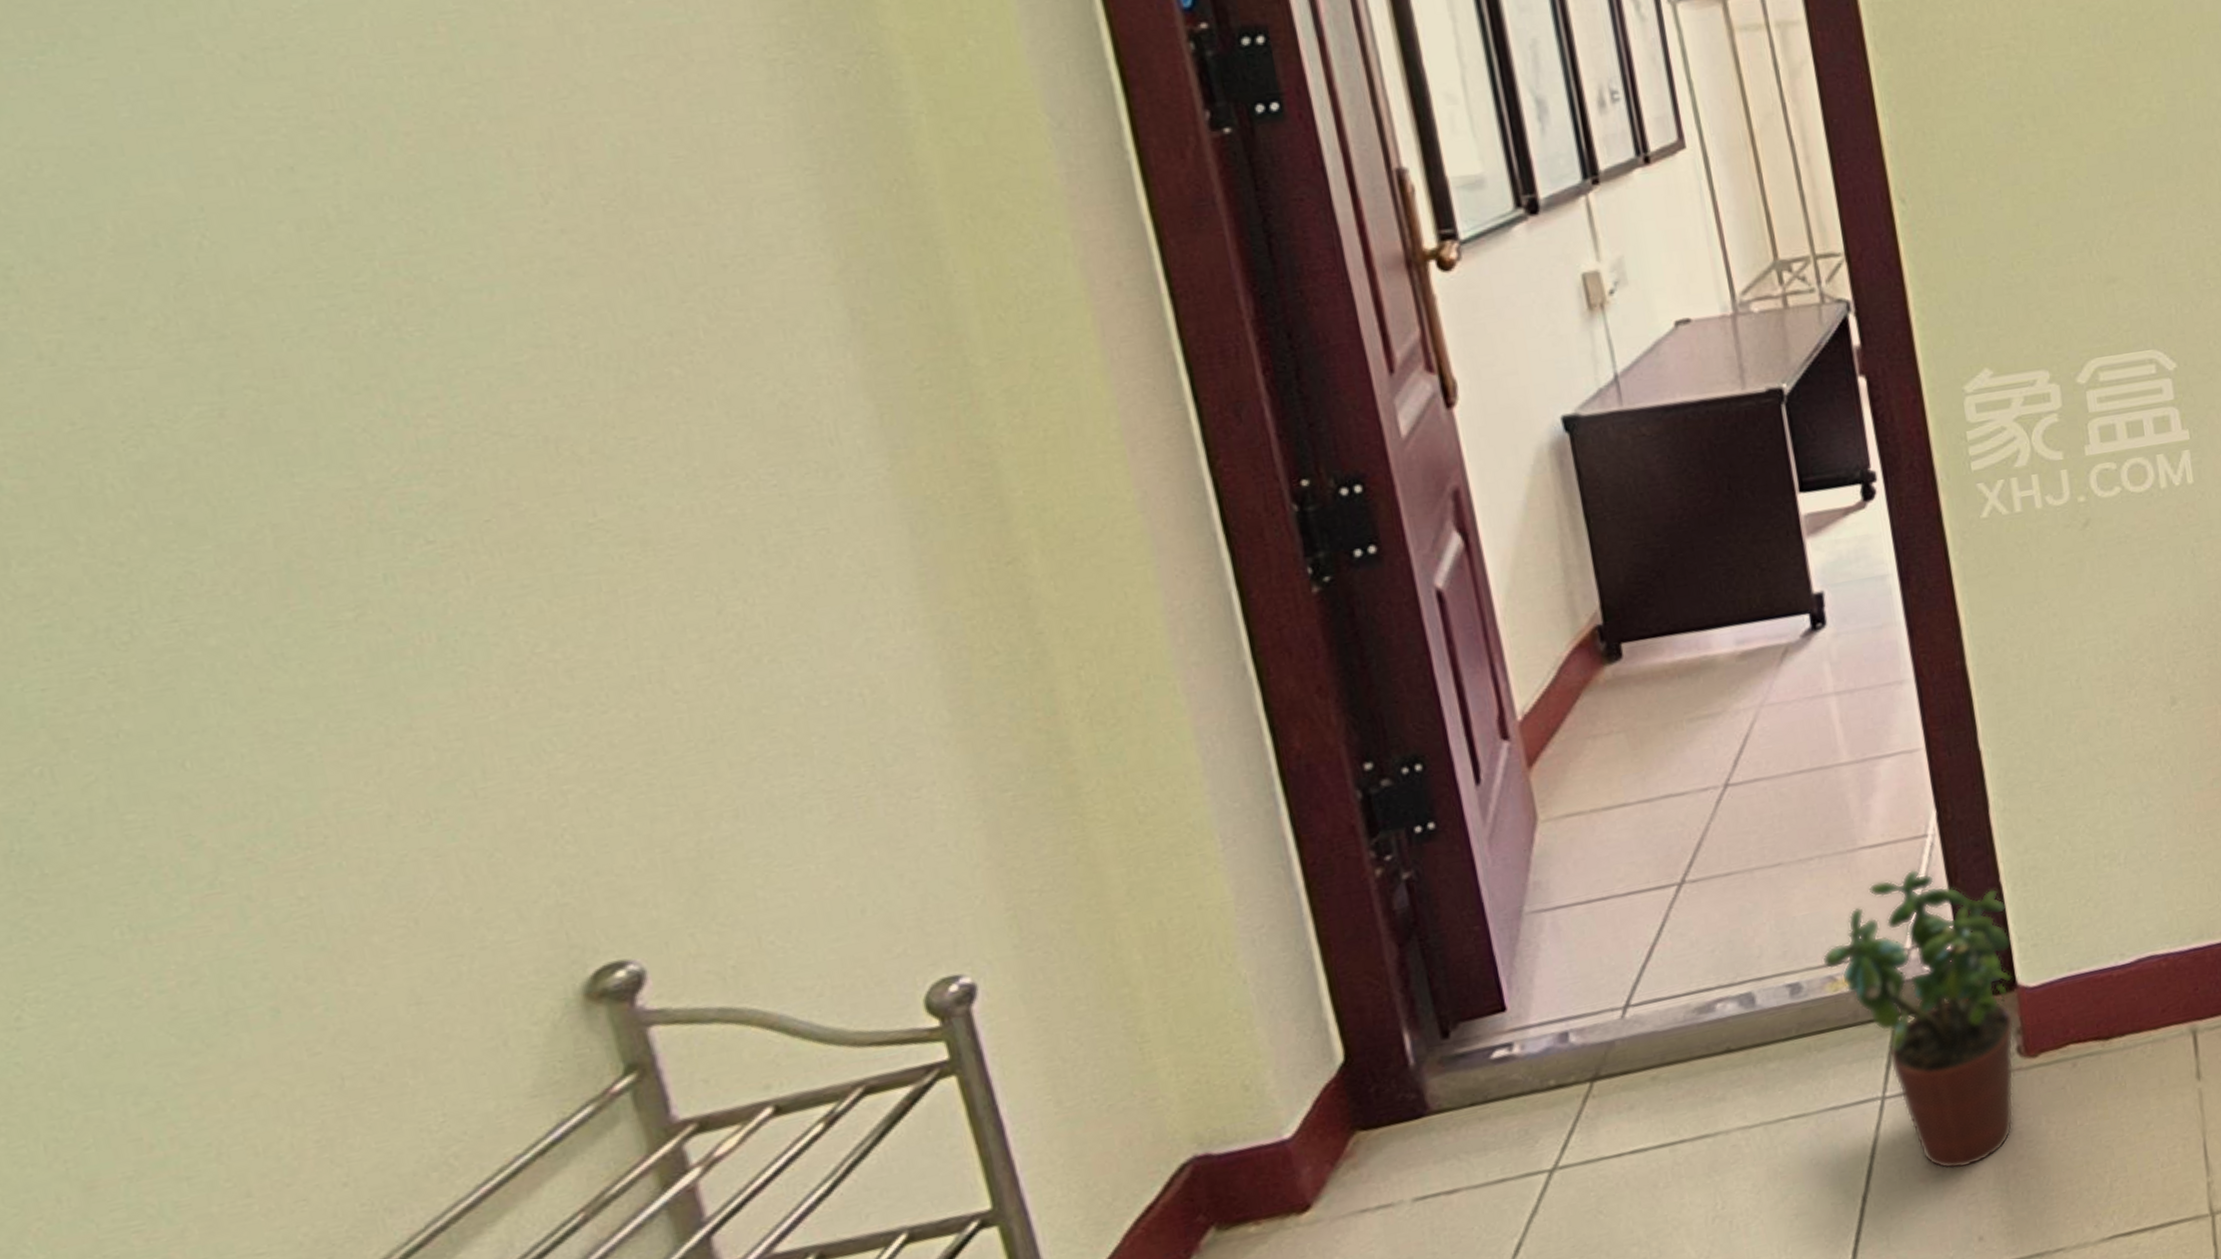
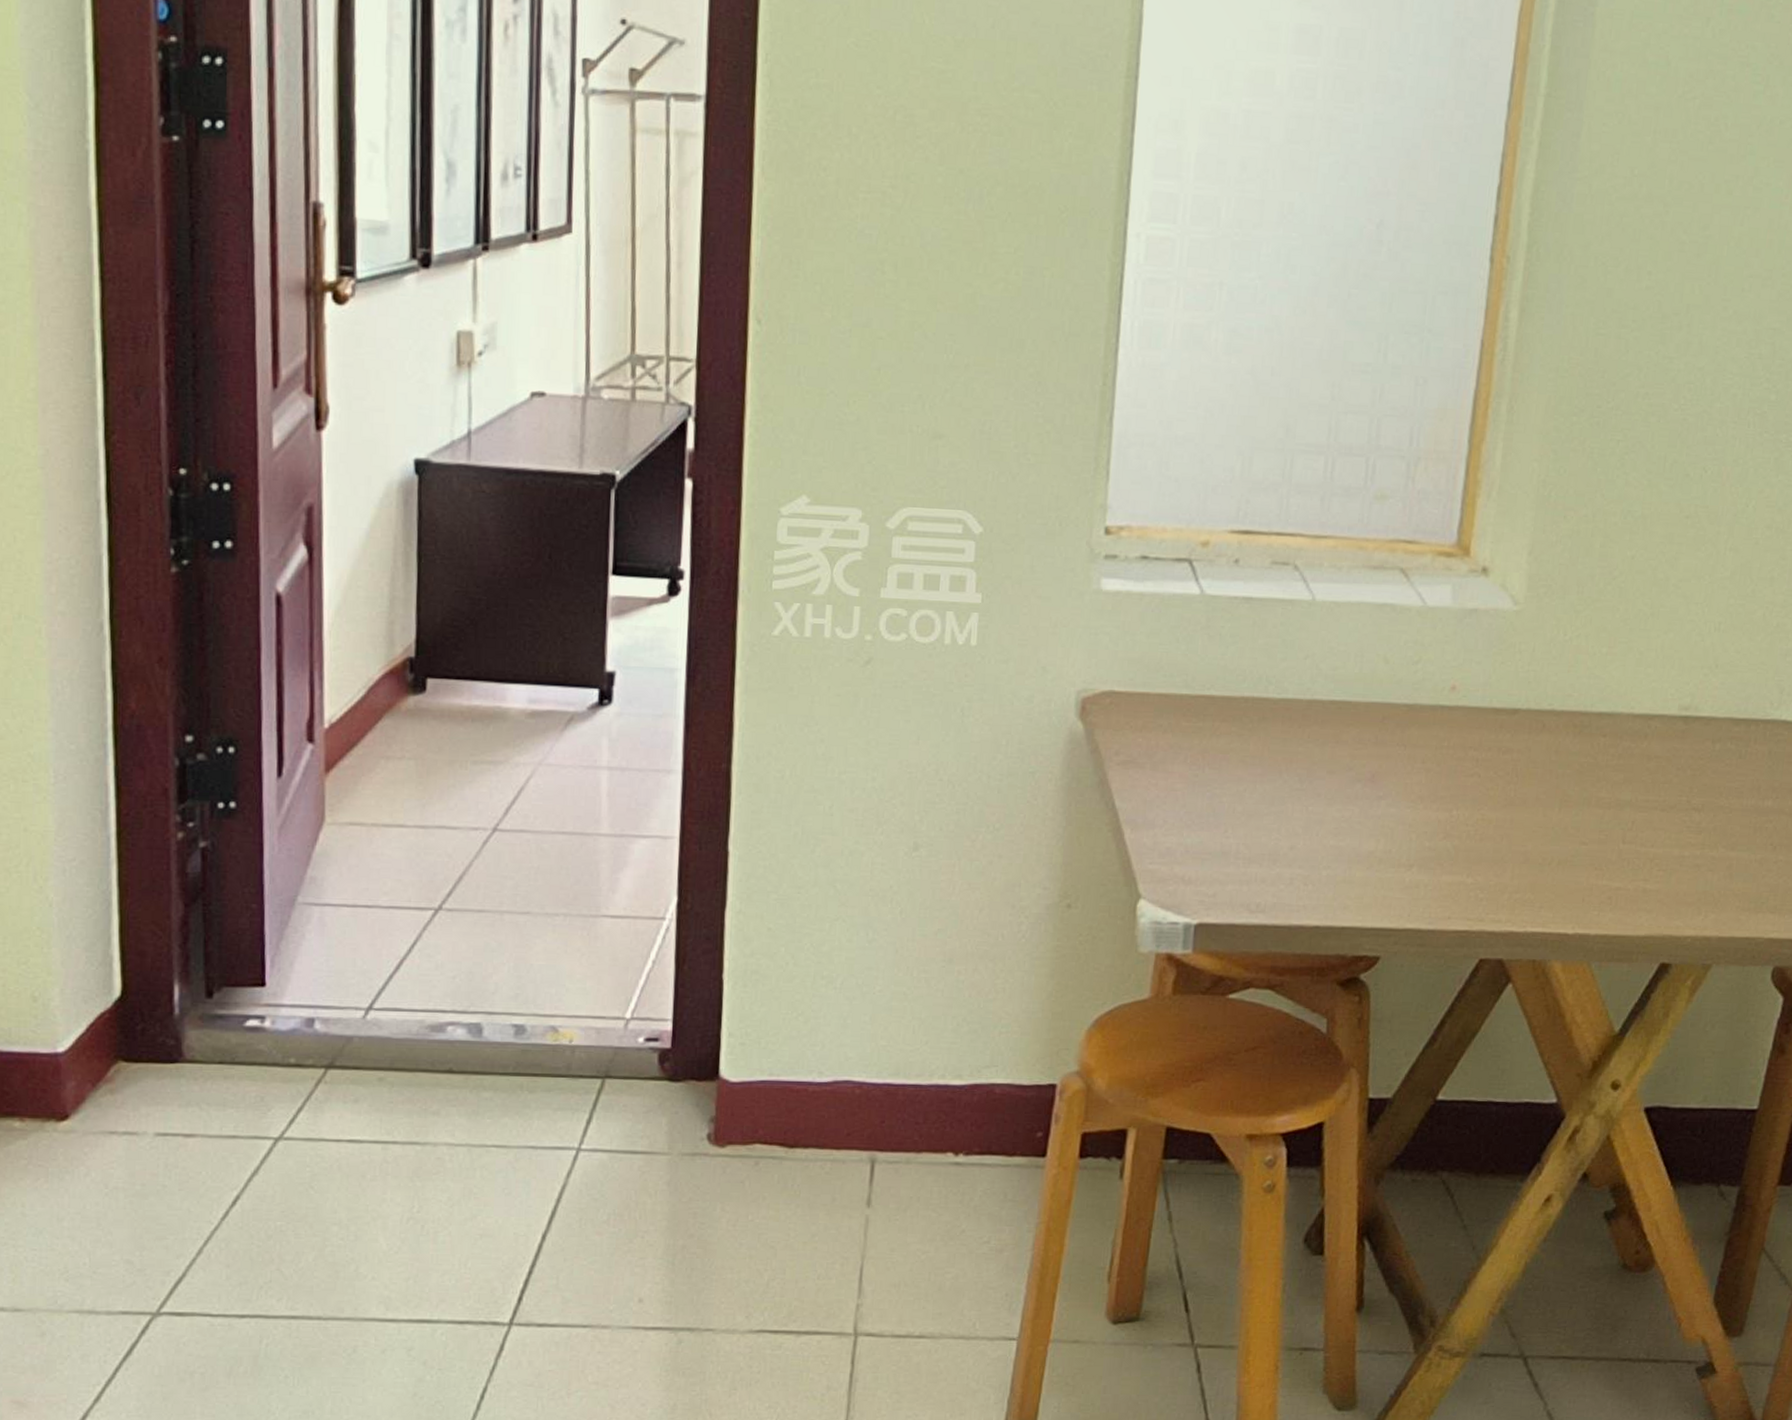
potted plant: present [1822,869,2015,1170] -> none [549,946,724,1232]

